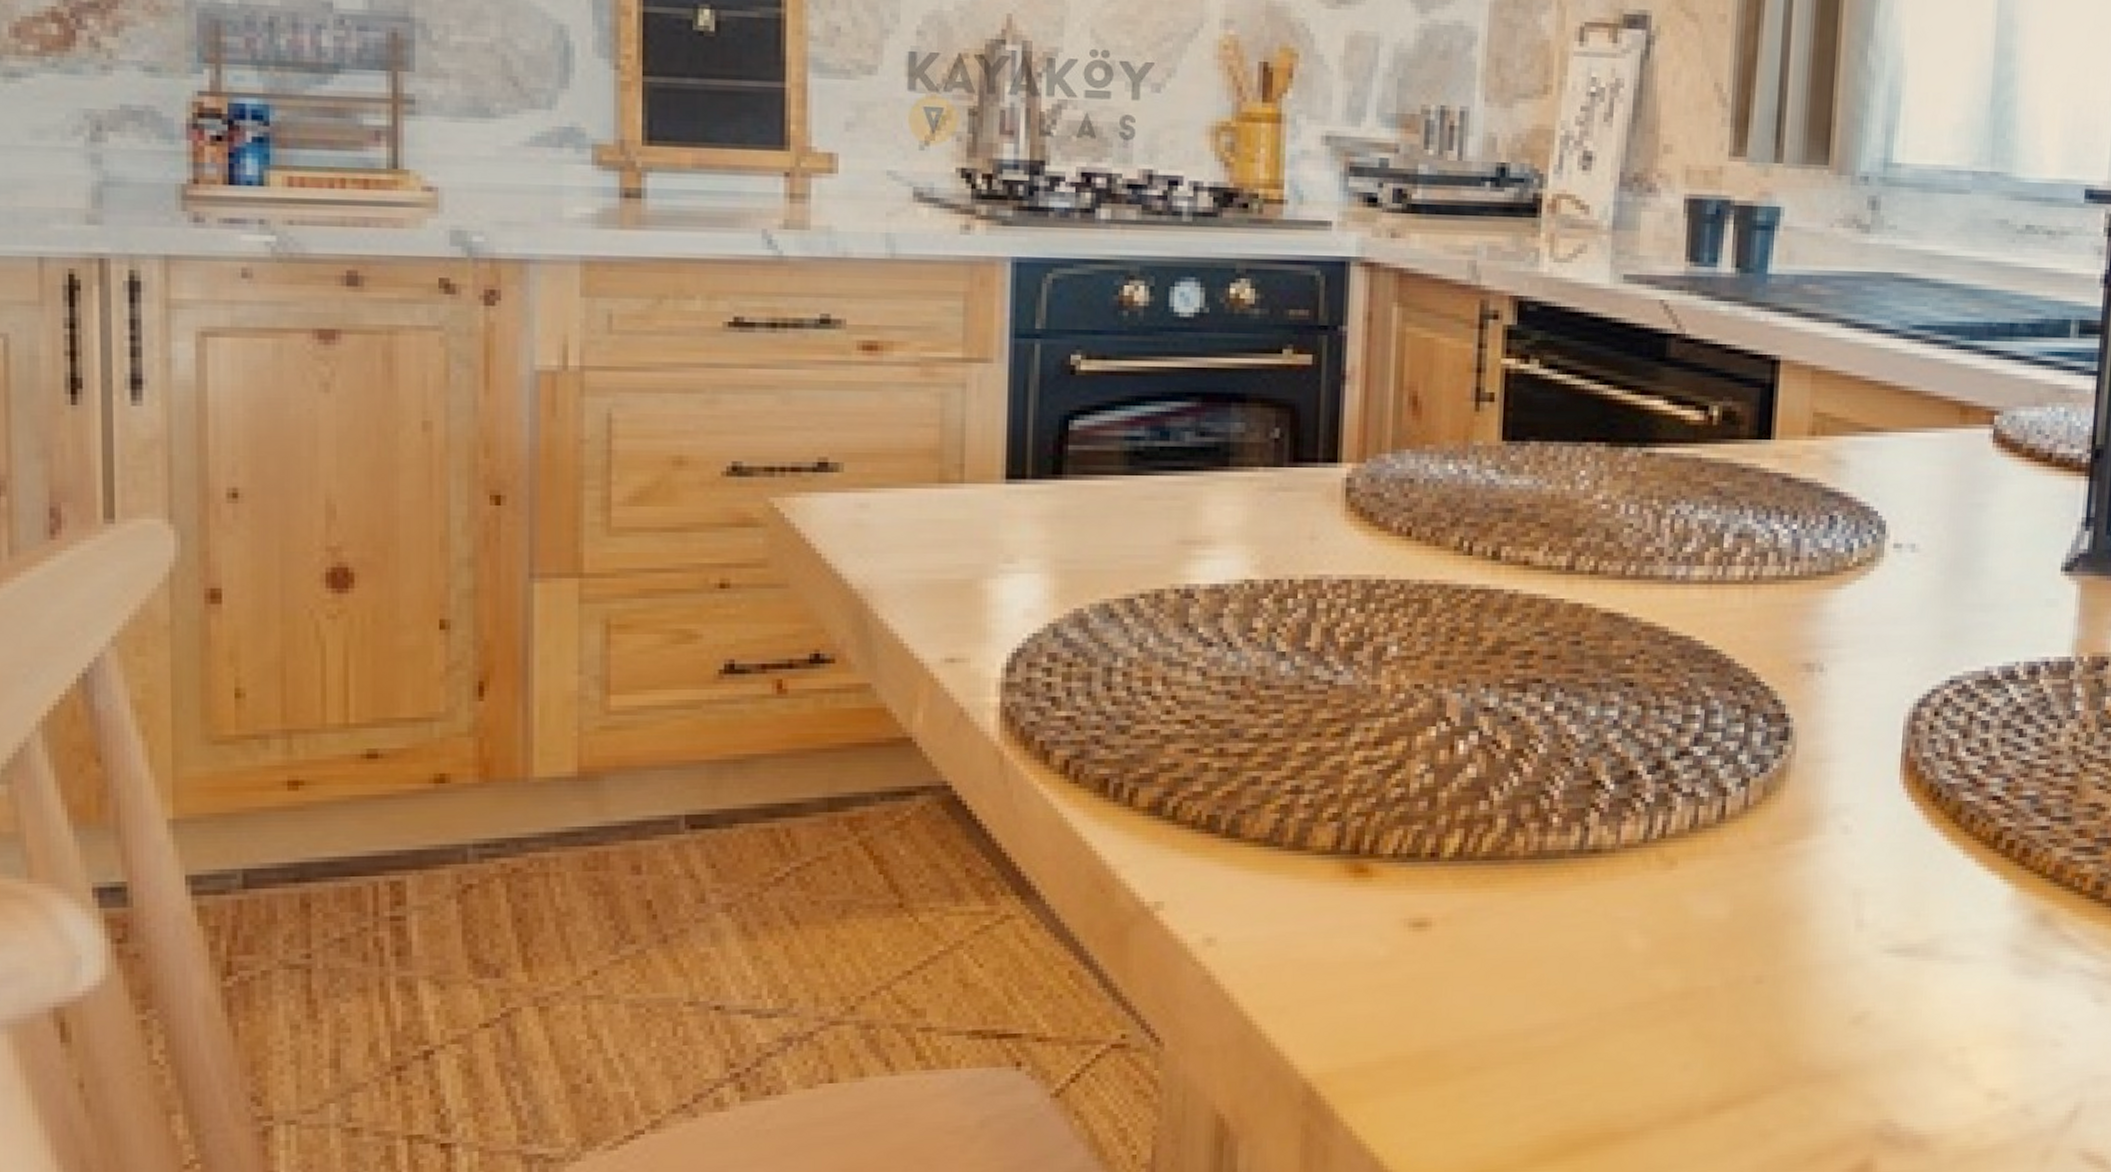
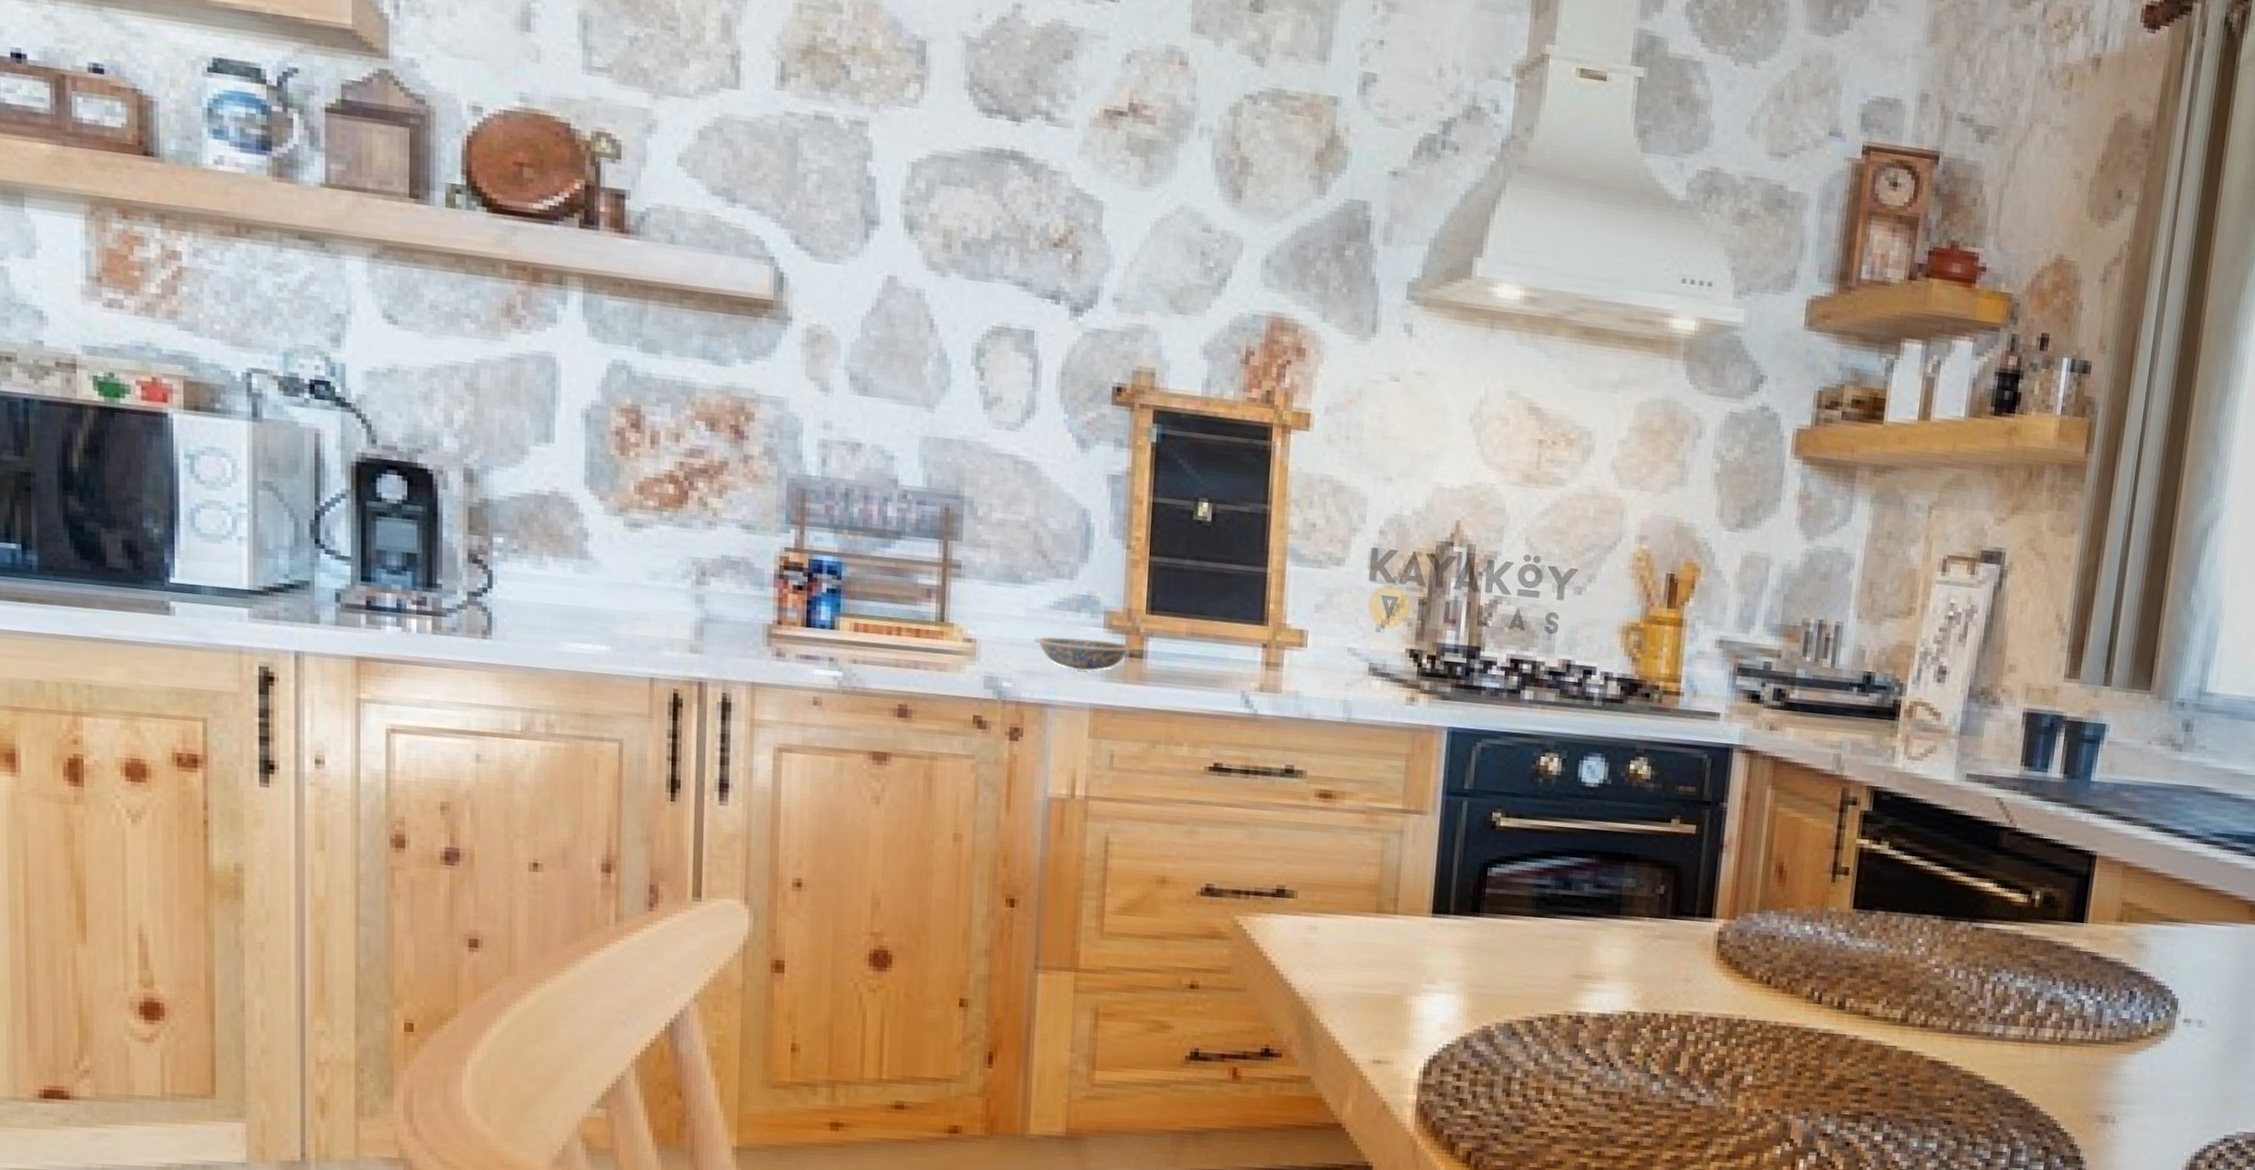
ceramic bowl: none [507,178,630,216] -> present [1033,637,1134,670]

